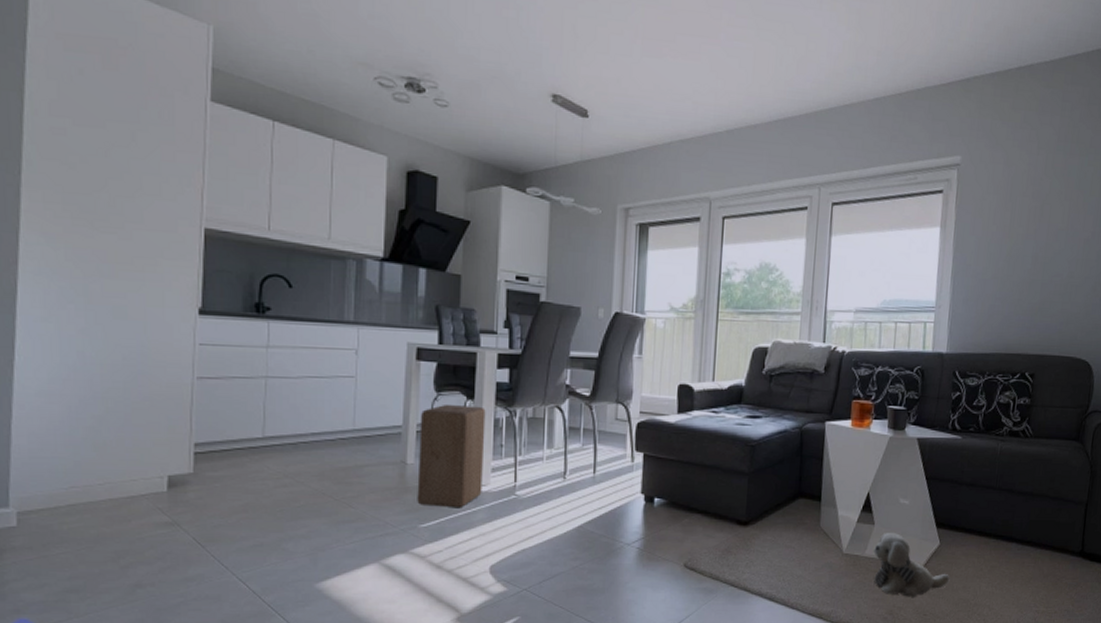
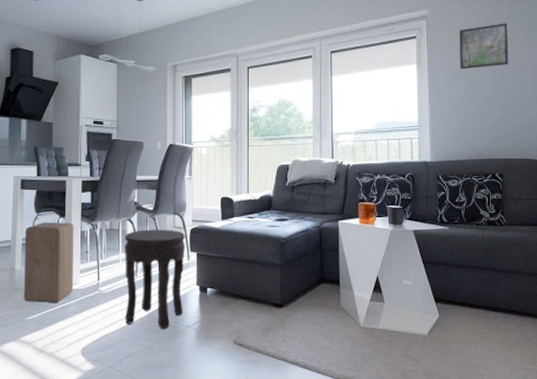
side table: none [547,420,630,547] -> present [125,229,185,330]
plush toy: present [873,533,950,597] -> none [386,308,450,361]
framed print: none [994,180,1061,238] -> present [459,23,509,70]

